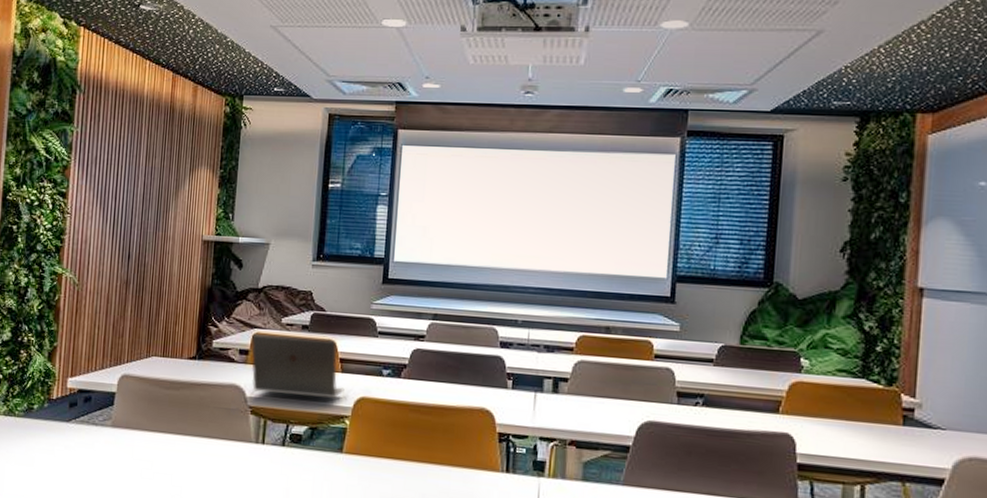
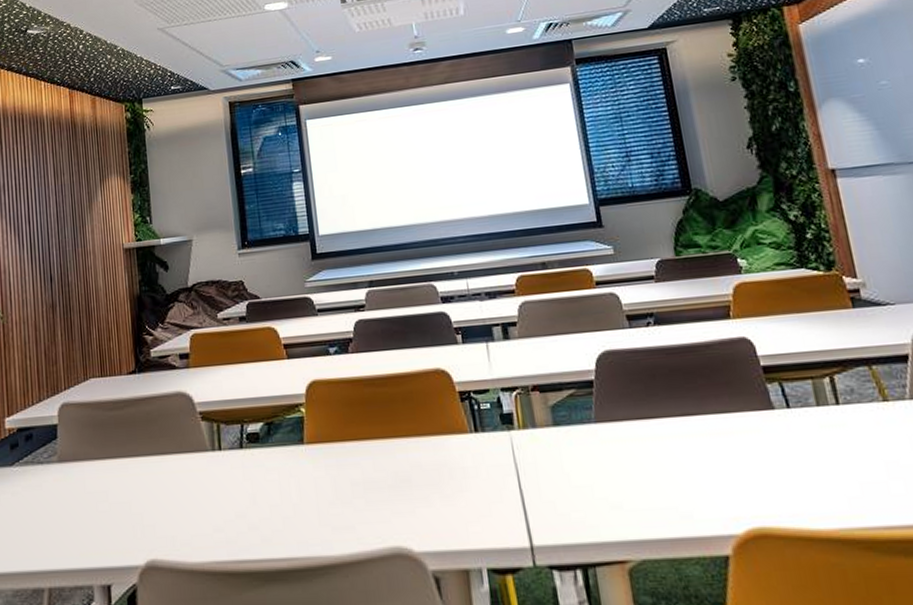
laptop: present [251,333,345,398] -> none [190,325,294,396]

